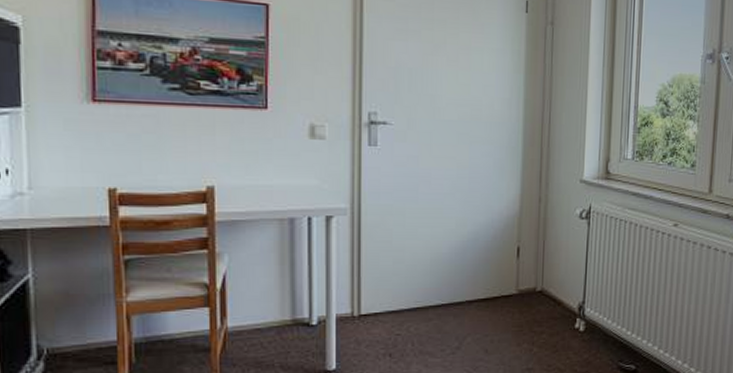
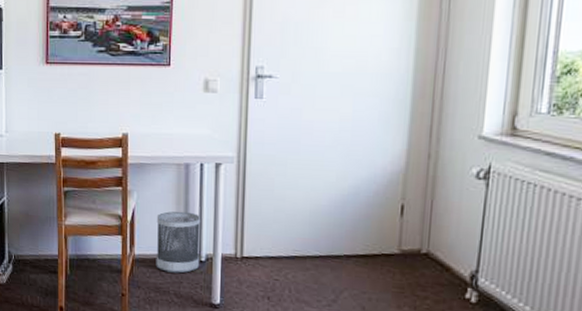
wastebasket: none [255,272,309,343] -> present [156,211,200,274]

